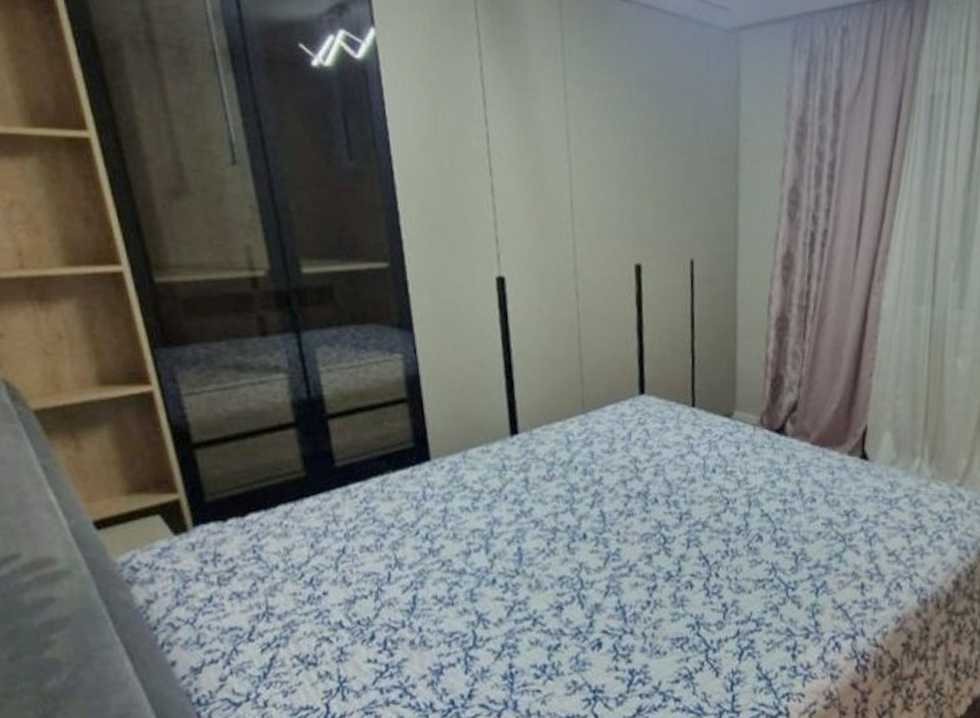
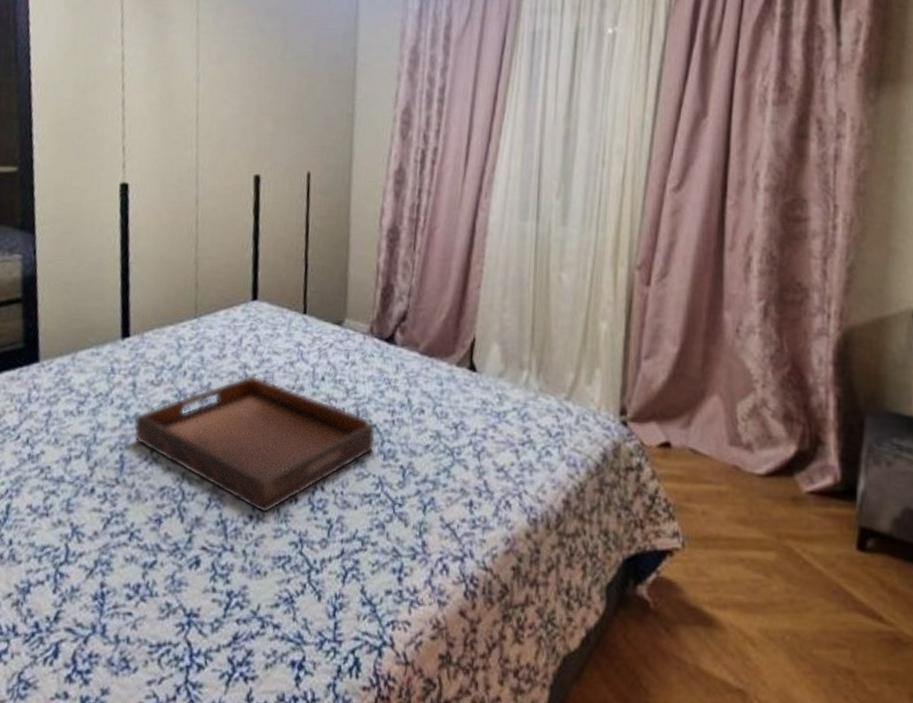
serving tray: none [528,468,769,599] -> present [133,374,376,514]

